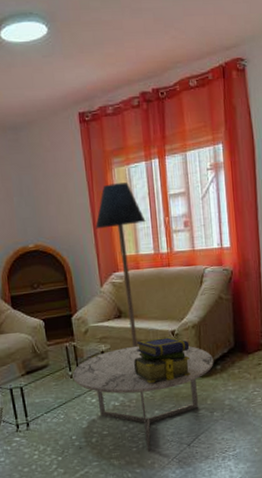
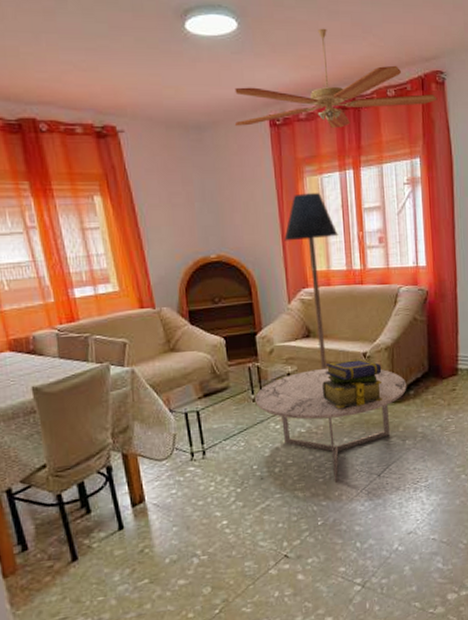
ceiling fan: none [46,26,239,124] -> present [234,28,438,128]

